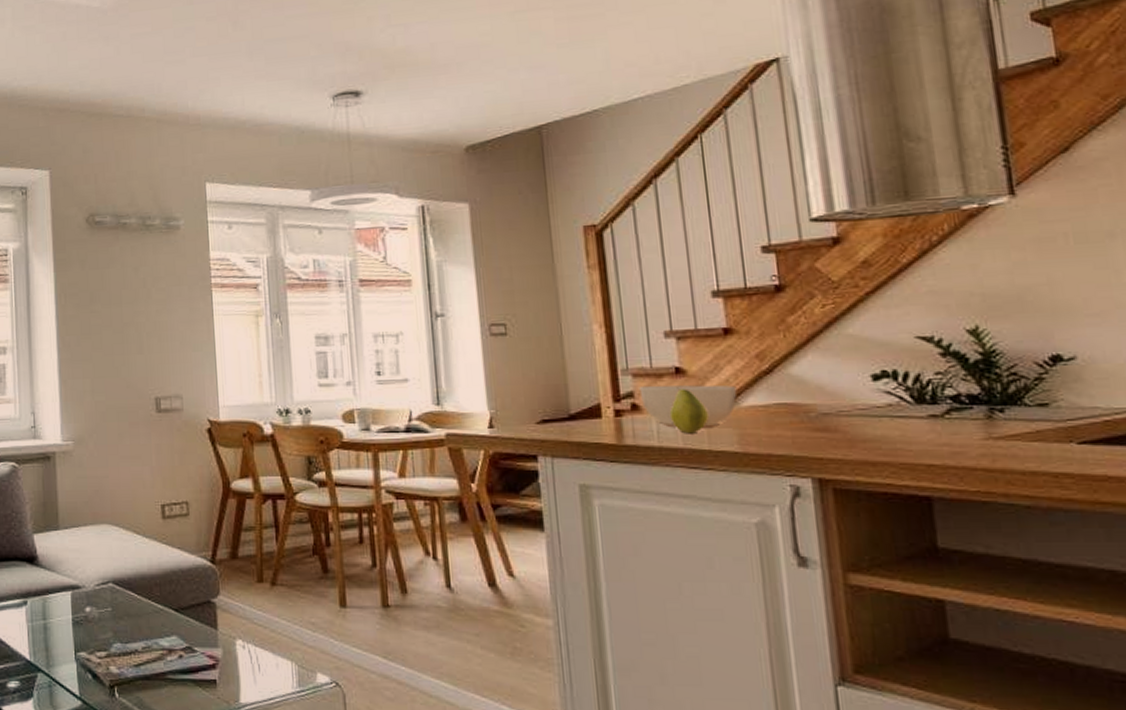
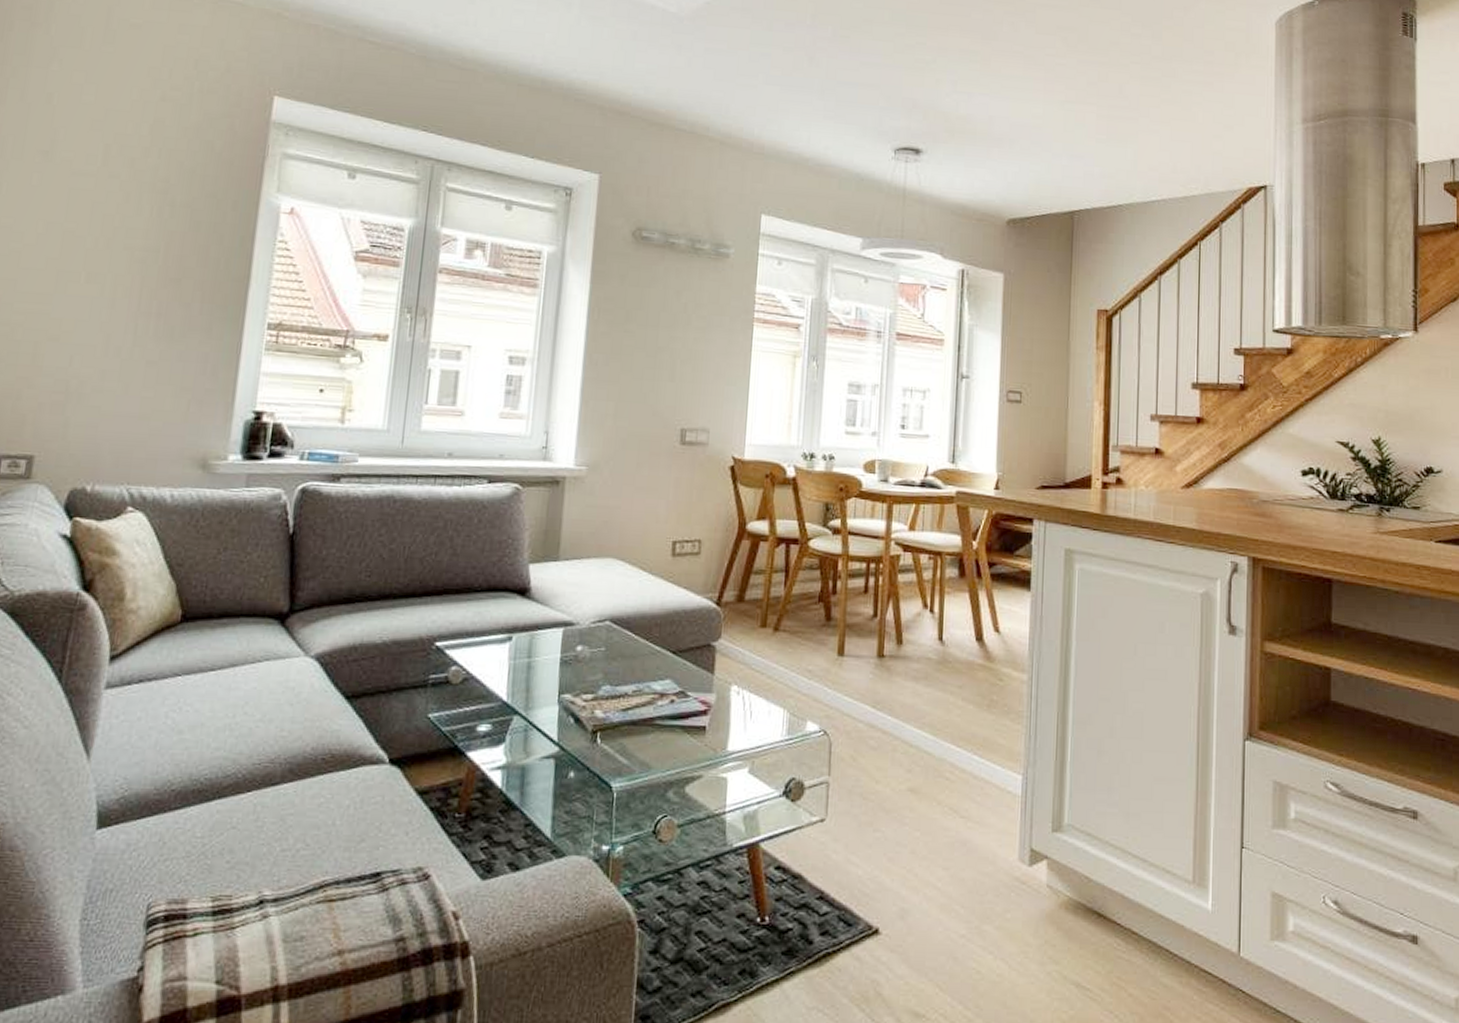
bowl: present [639,385,737,429] -> none [1124,462,1201,506]
fruit: present [669,386,708,434] -> none [1146,465,1176,510]

